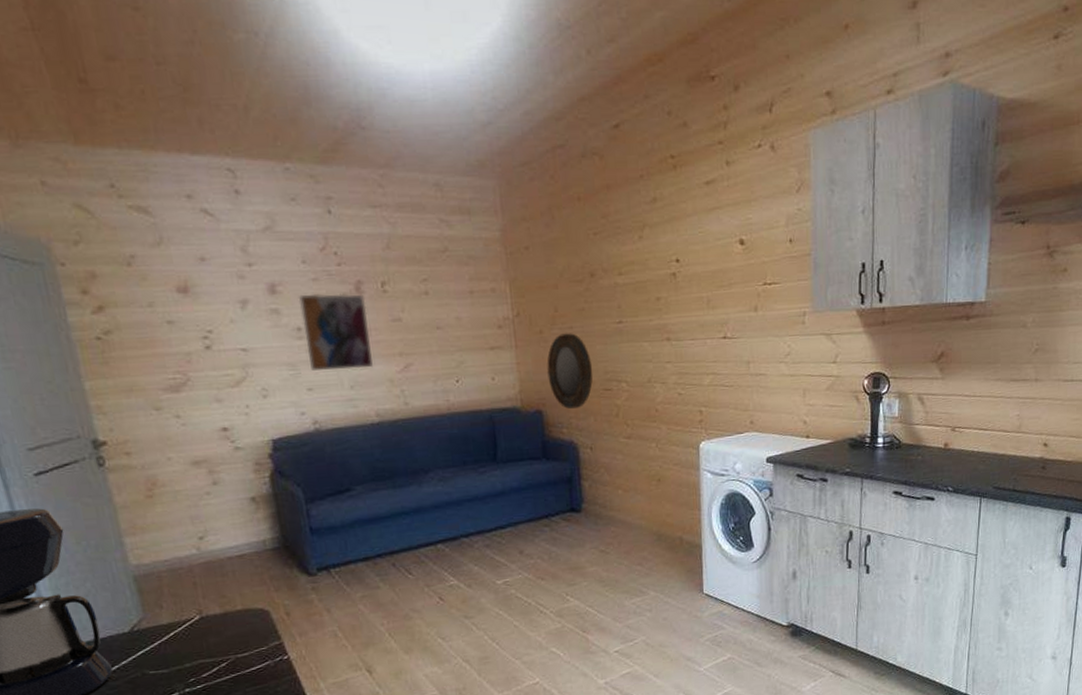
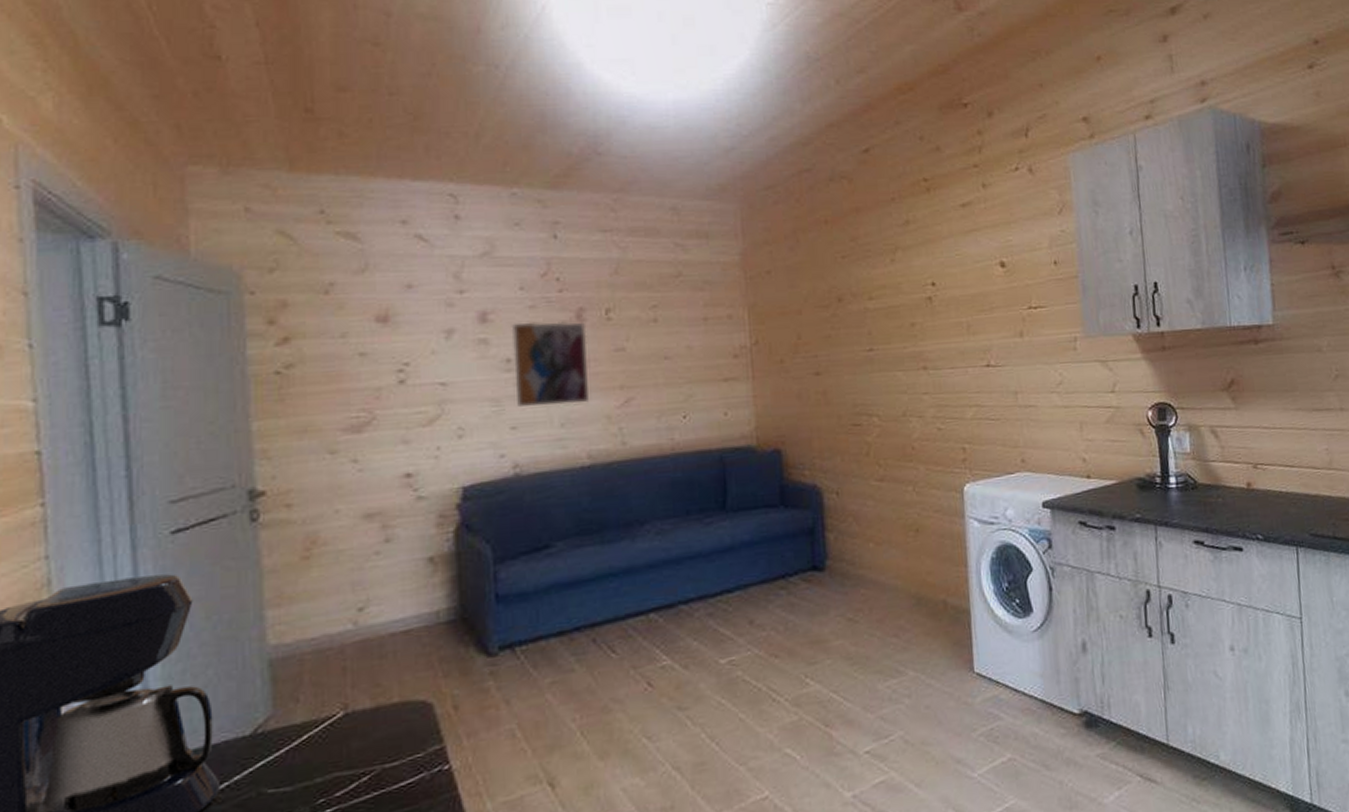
home mirror: present [547,333,593,410] -> none [787,362,840,448]

